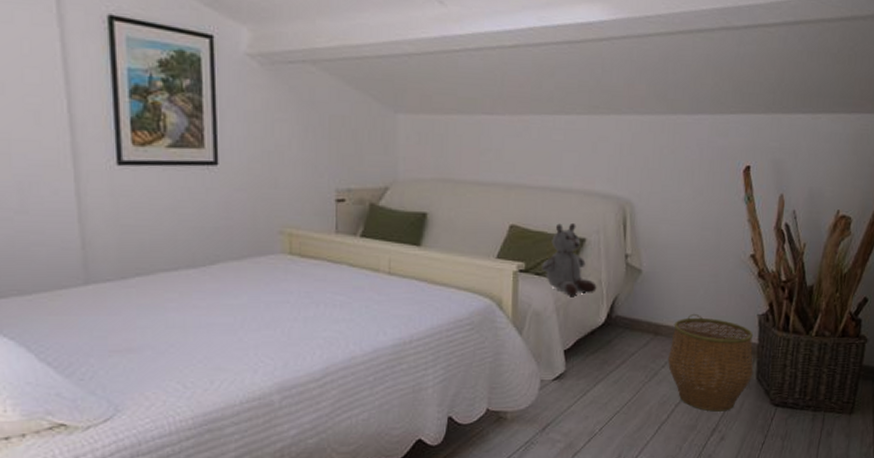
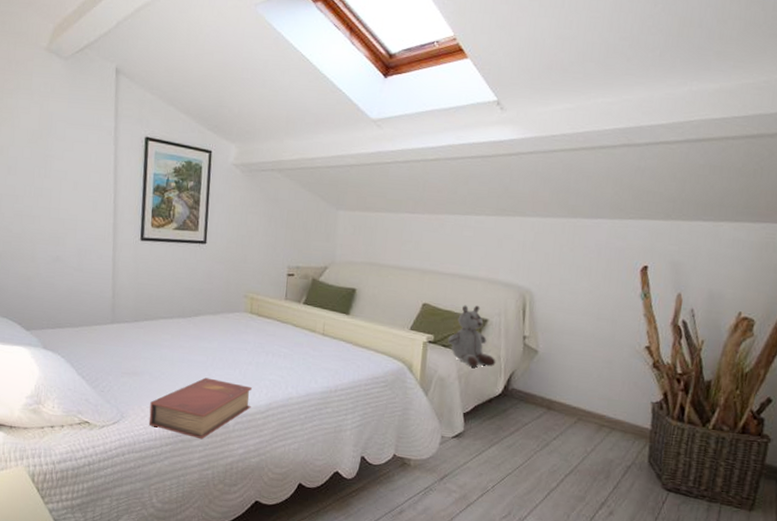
book: none [157,344,302,426] -> present [148,377,253,440]
basket: present [667,313,754,412] -> none [559,394,647,489]

